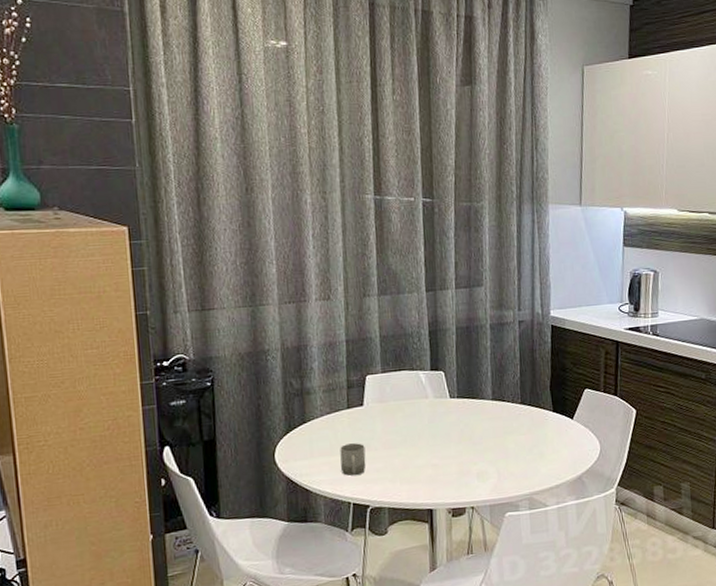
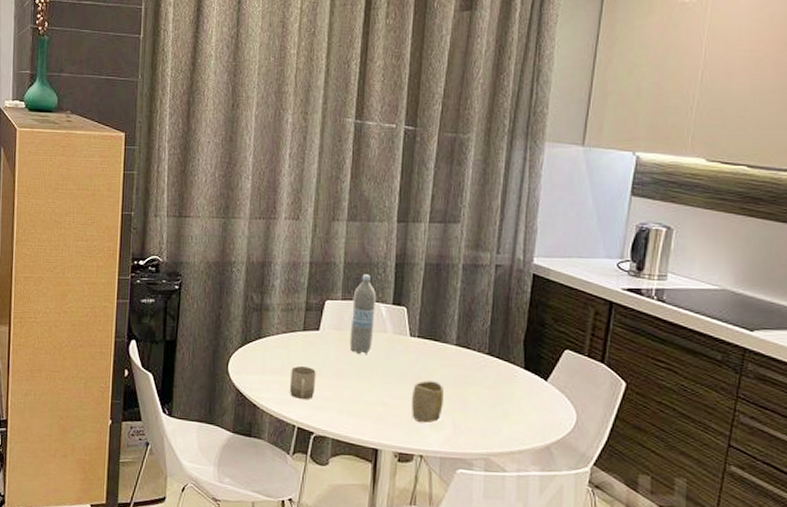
water bottle: none [392,345,416,422] -> present [349,274,377,354]
cup: none [458,436,487,477] -> present [412,381,444,424]

